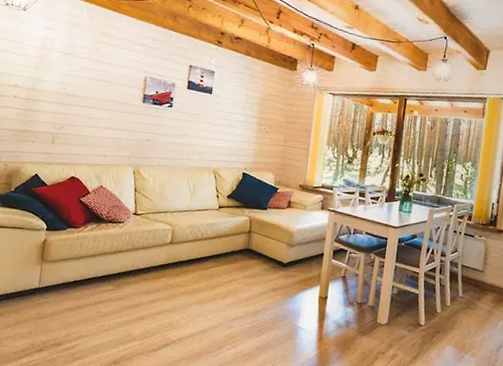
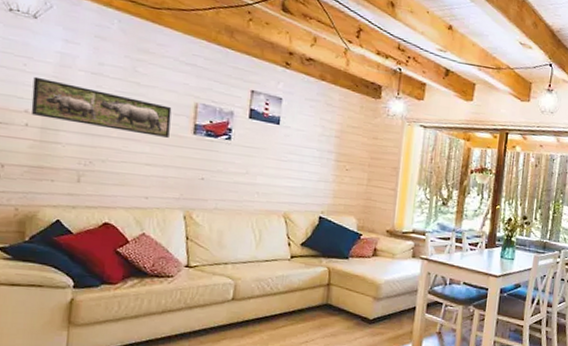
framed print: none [19,57,126,106] -> present [31,76,172,138]

